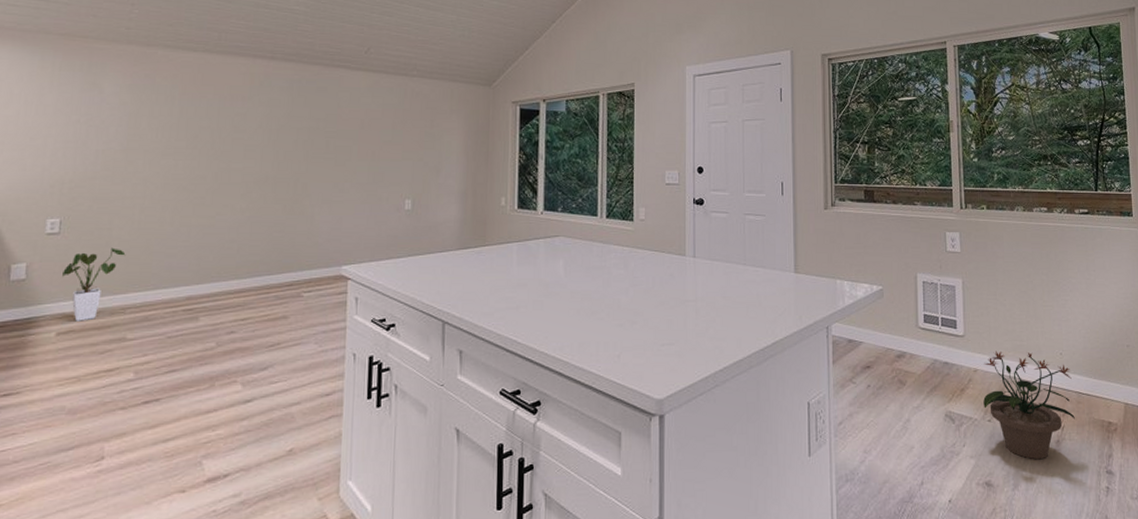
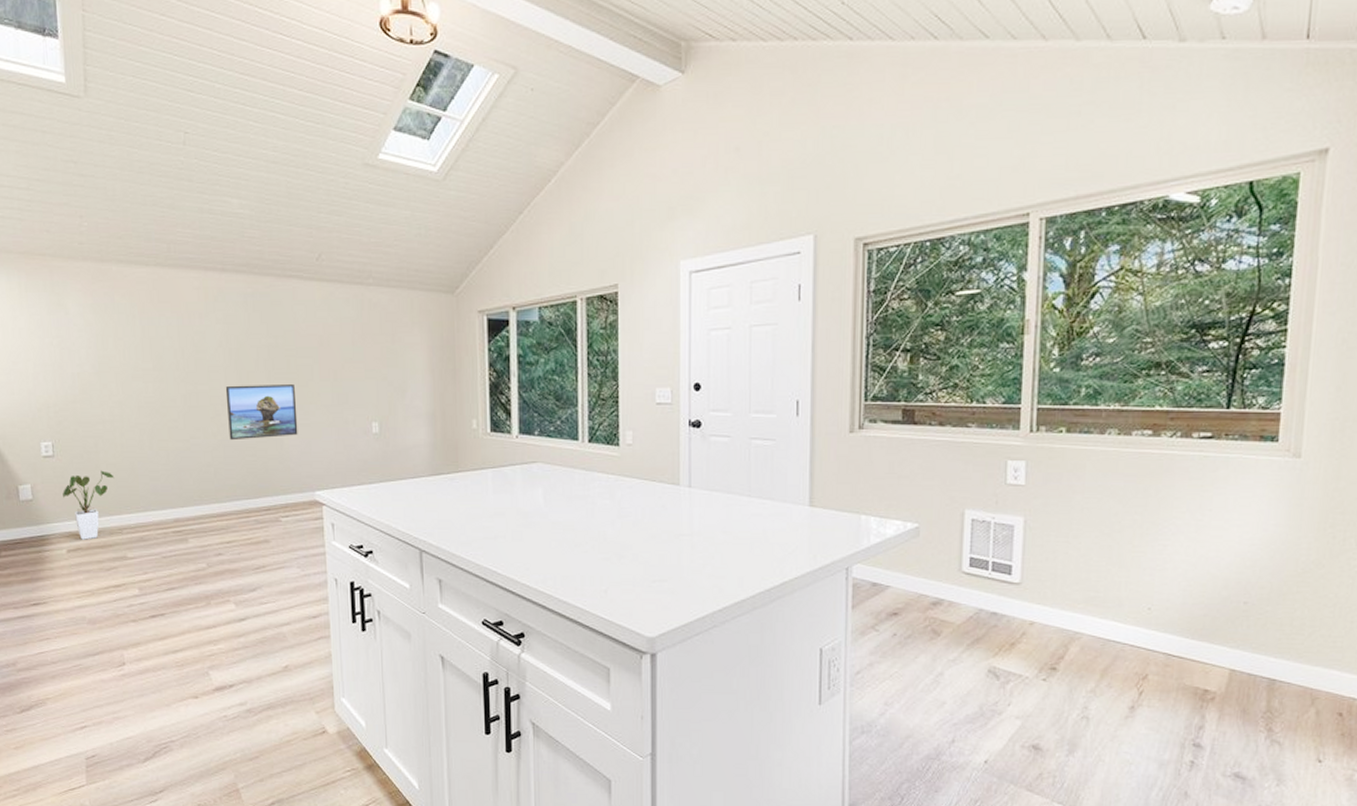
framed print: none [258,164,332,217] -> present [225,385,298,441]
potted plant: present [983,351,1075,460] -> none [1038,602,1161,726]

